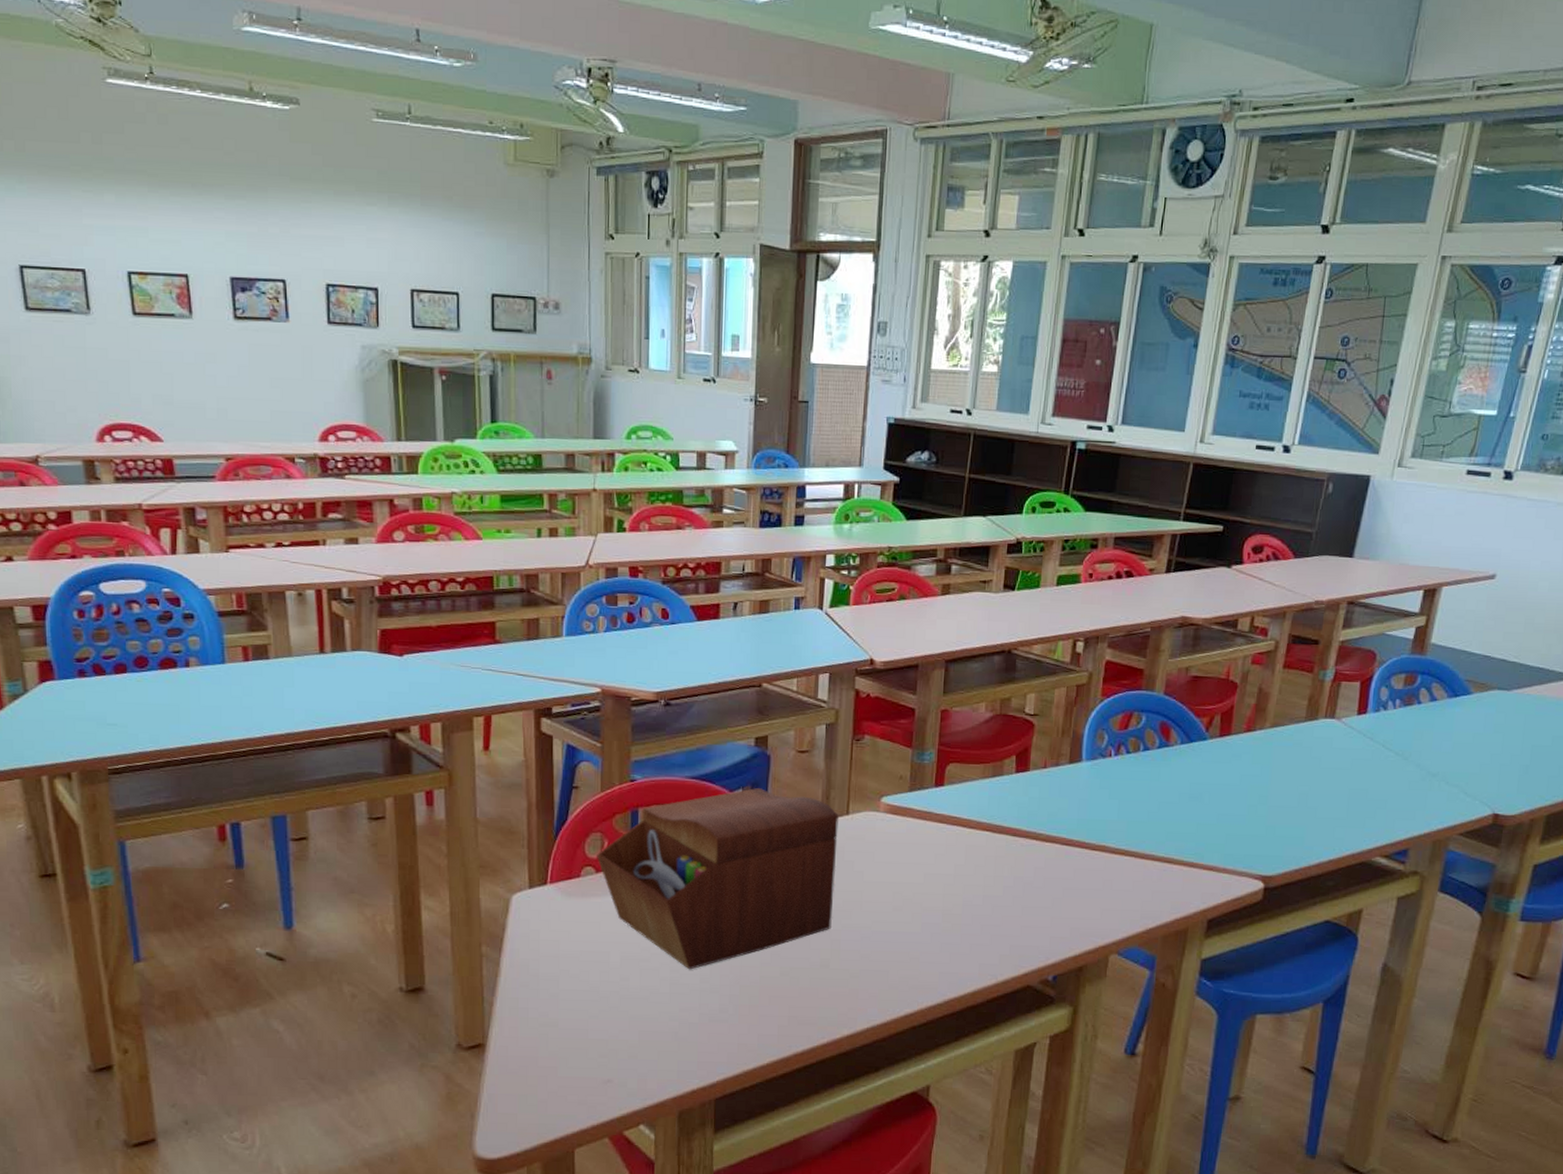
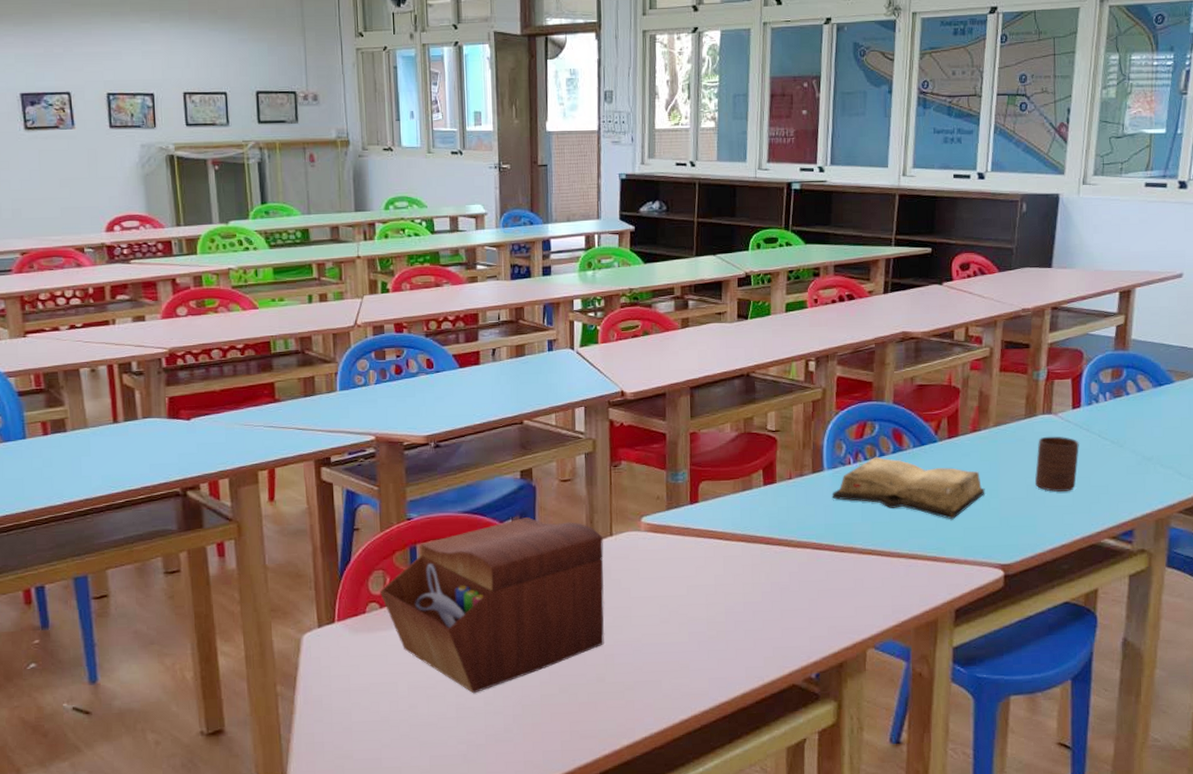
diary: none [1088,750,1254,825] -> present [832,456,985,520]
cup: none [1307,742,1361,803] -> present [1034,436,1079,492]

